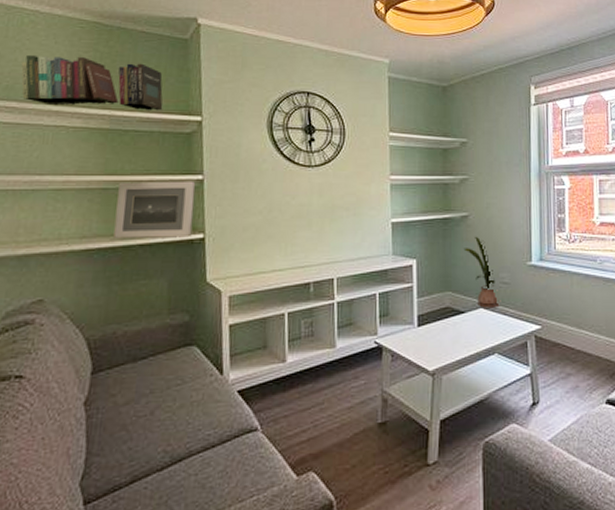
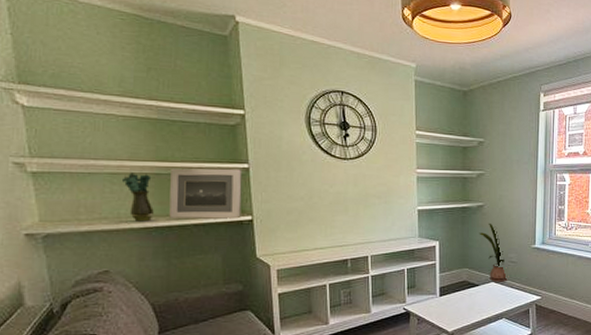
books: present [21,54,119,106] -> none [66,44,165,96]
vase: none [66,186,98,243] -> present [121,171,154,222]
books: present [118,63,163,111] -> none [162,56,207,104]

